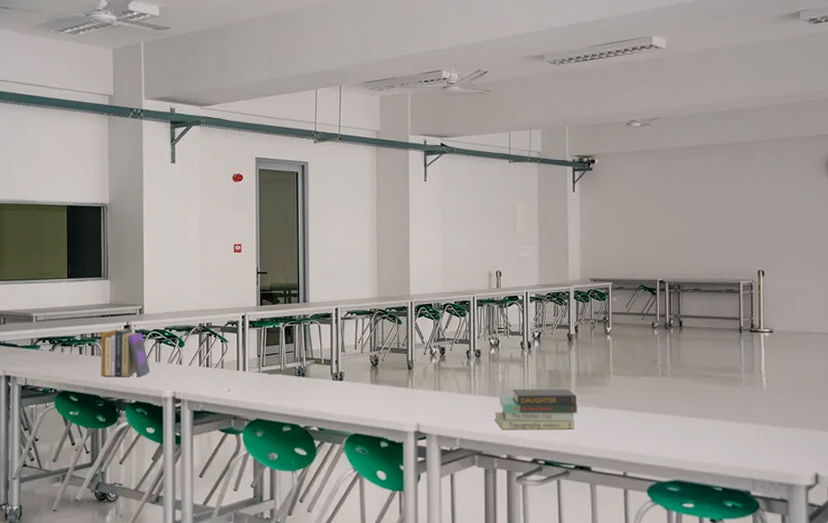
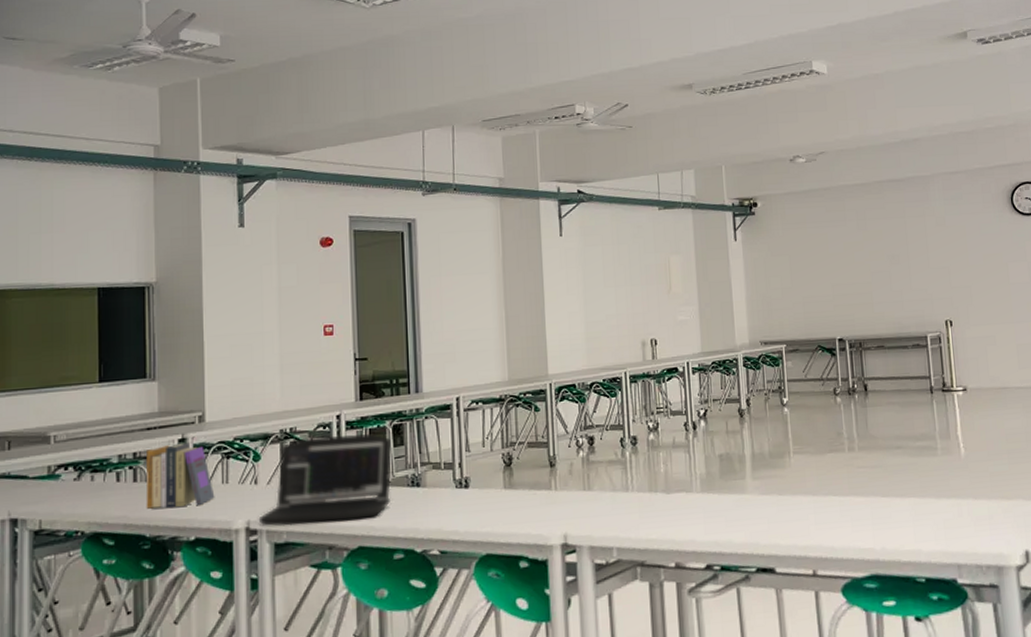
laptop: none [182,331,284,398] -> present [258,434,392,526]
books: present [494,389,578,431] -> none [657,476,755,533]

